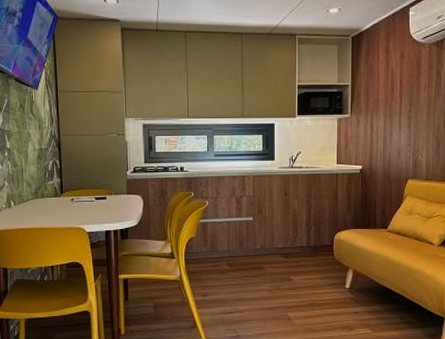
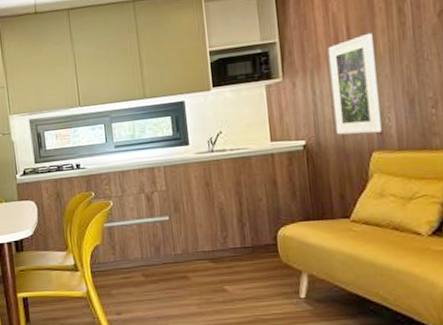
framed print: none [384,87,417,165] -> present [327,32,381,135]

